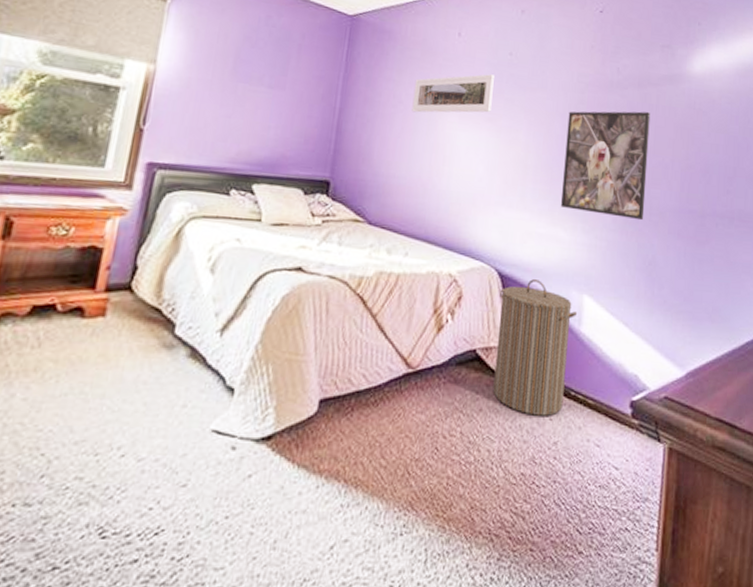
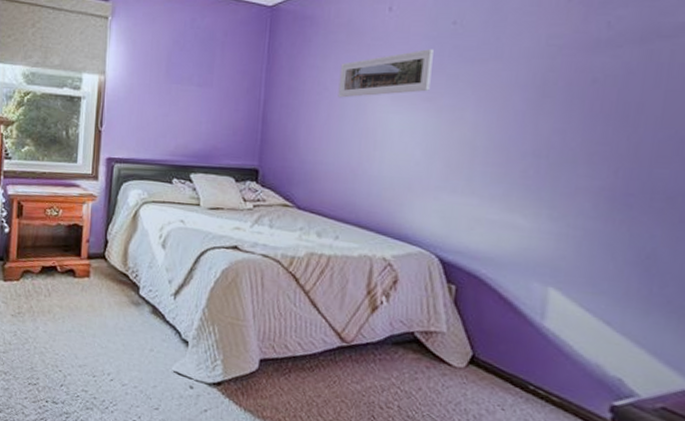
laundry hamper: present [492,279,578,416] -> none [433,268,540,406]
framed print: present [561,111,651,221] -> none [520,73,659,207]

